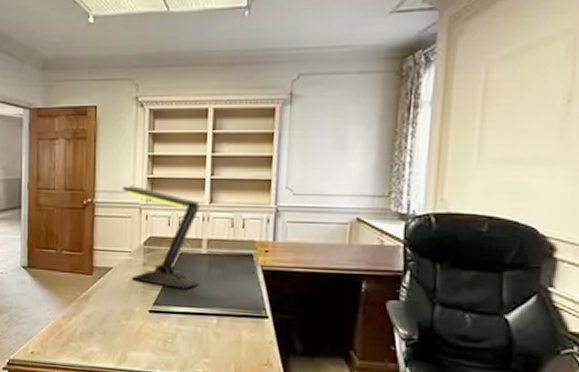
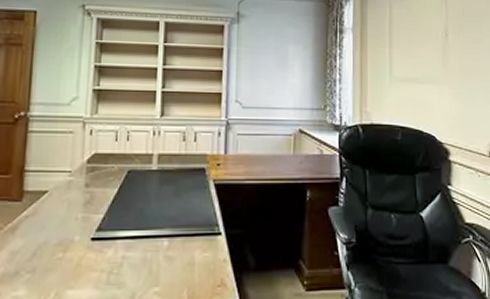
desk lamp: present [122,186,200,289] -> none [63,98,150,210]

